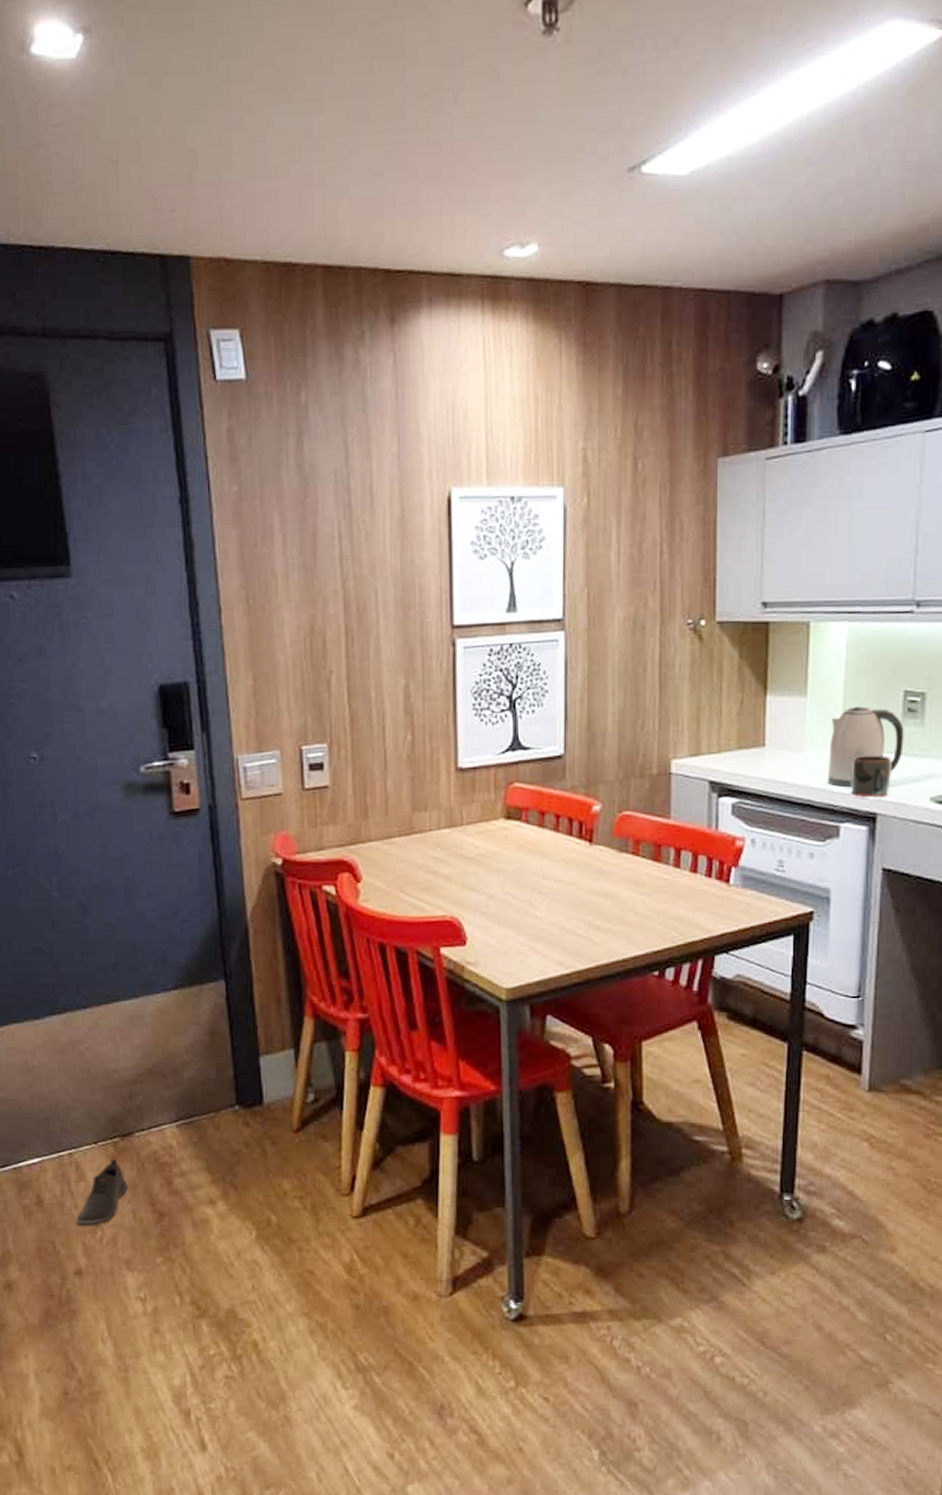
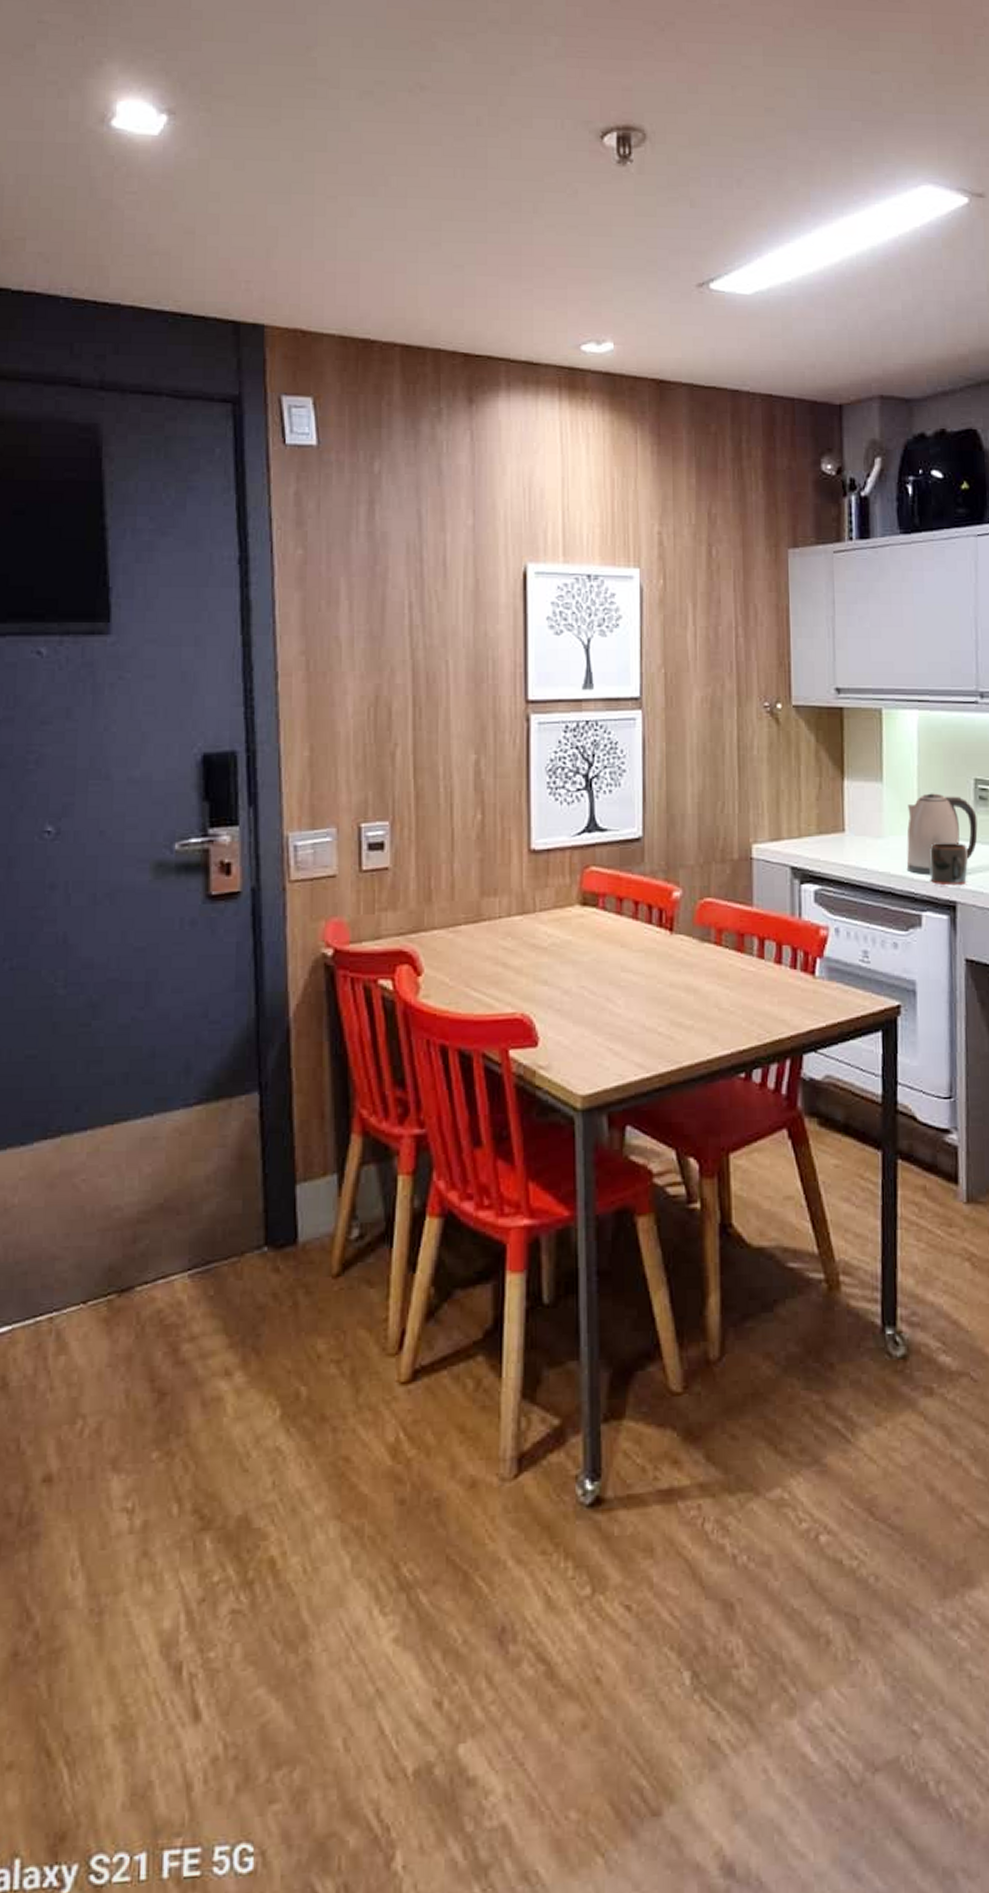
shoe: present [75,1158,128,1226] -> none [49,1321,122,1415]

